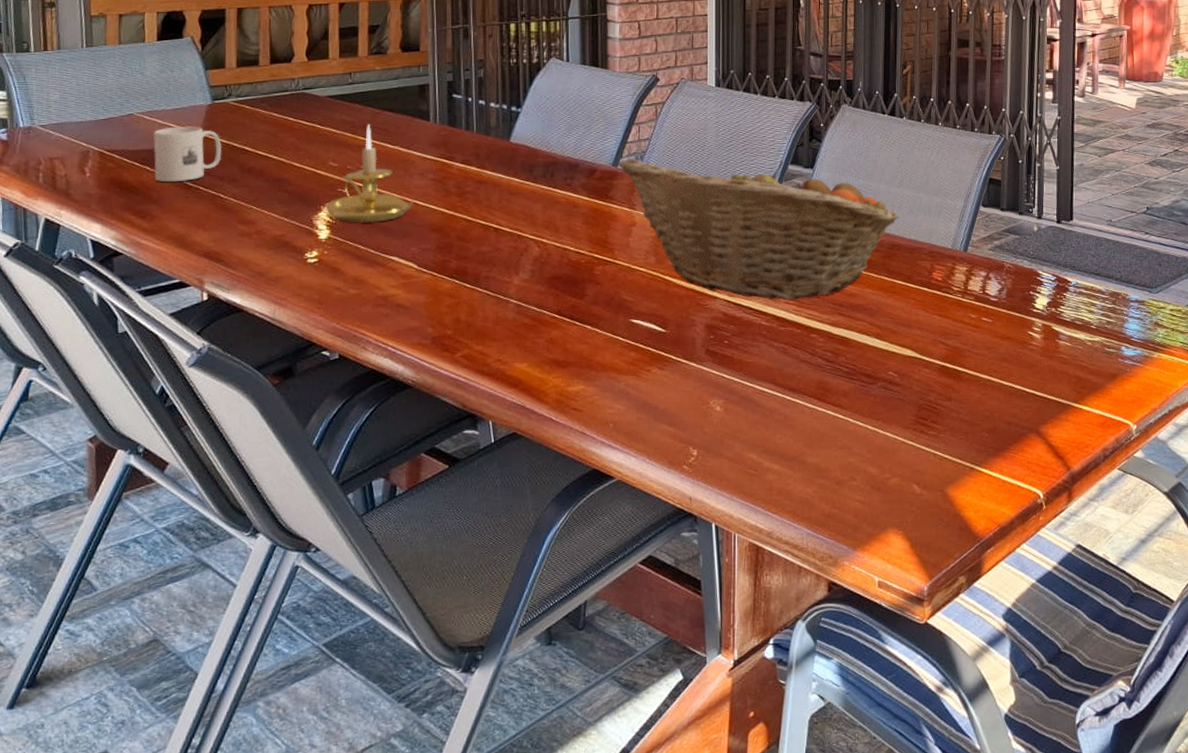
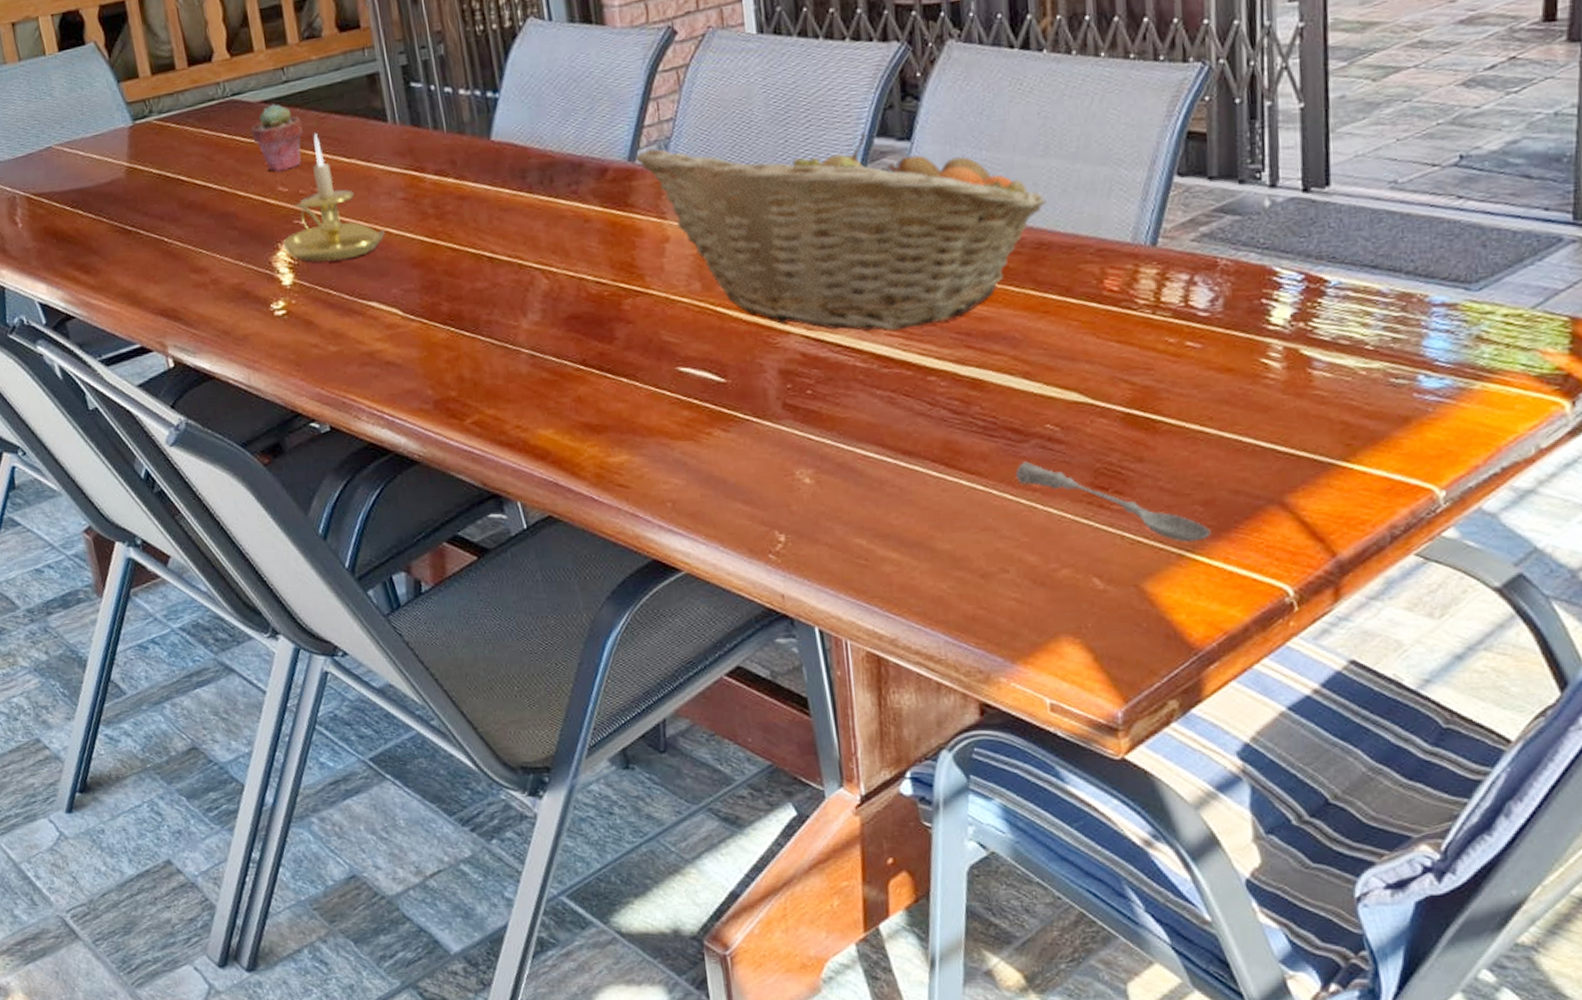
mug: present [153,126,221,183] -> none [77,155,156,228]
potted succulent: none [314,99,359,151] -> present [250,104,303,172]
soupspoon: none [866,398,992,459] -> present [1015,461,1211,543]

